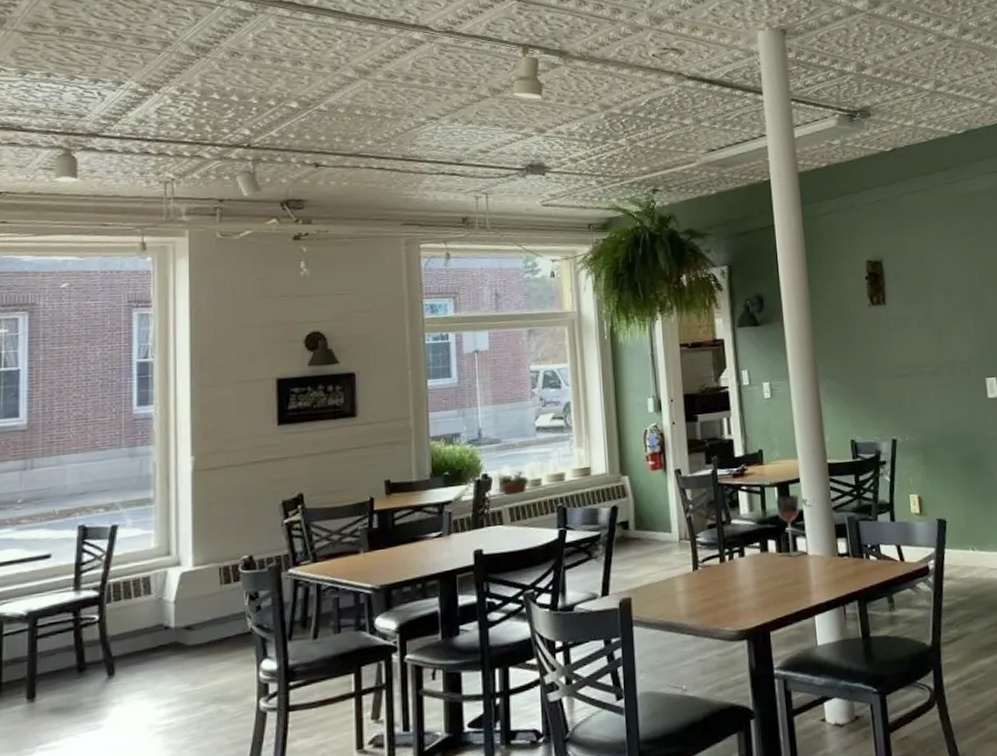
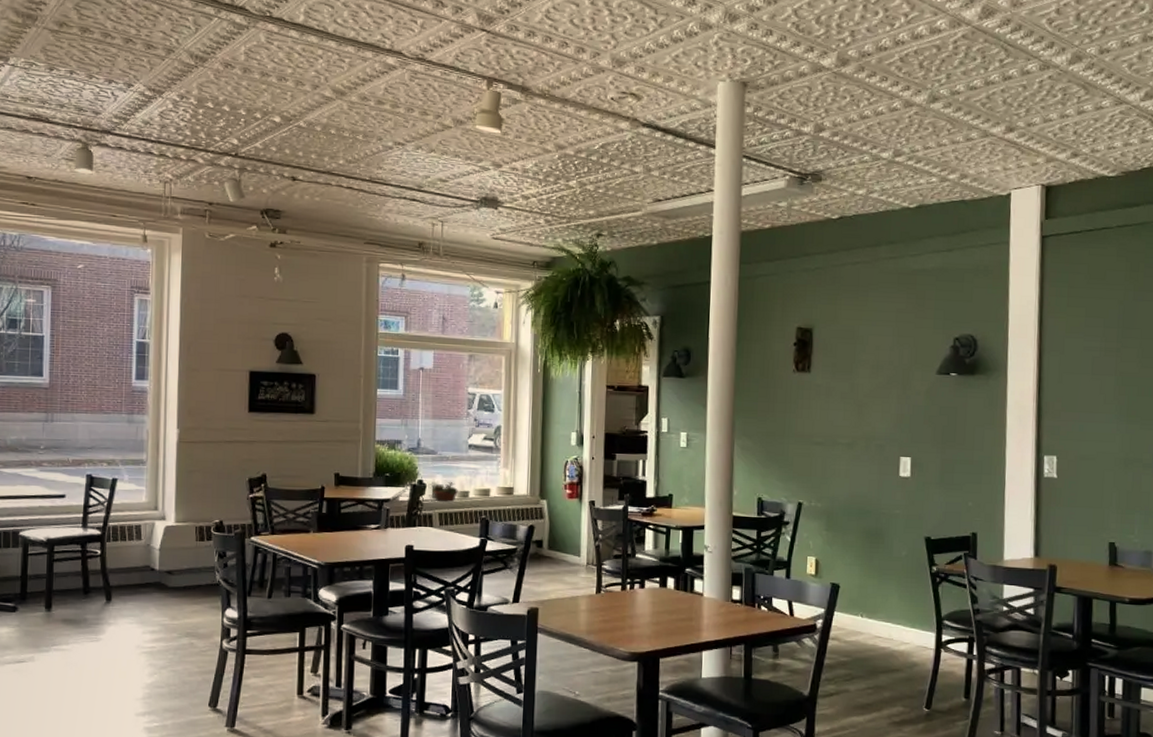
wineglass: present [775,494,803,558] -> none [678,539,701,597]

